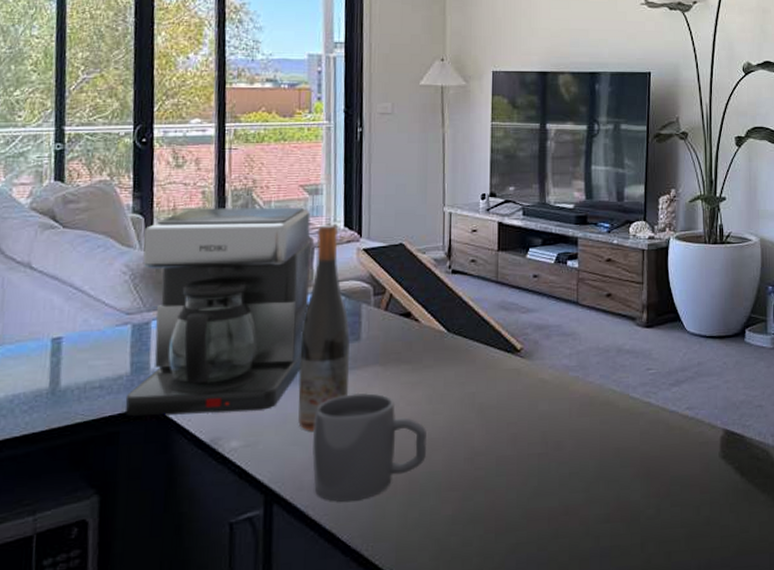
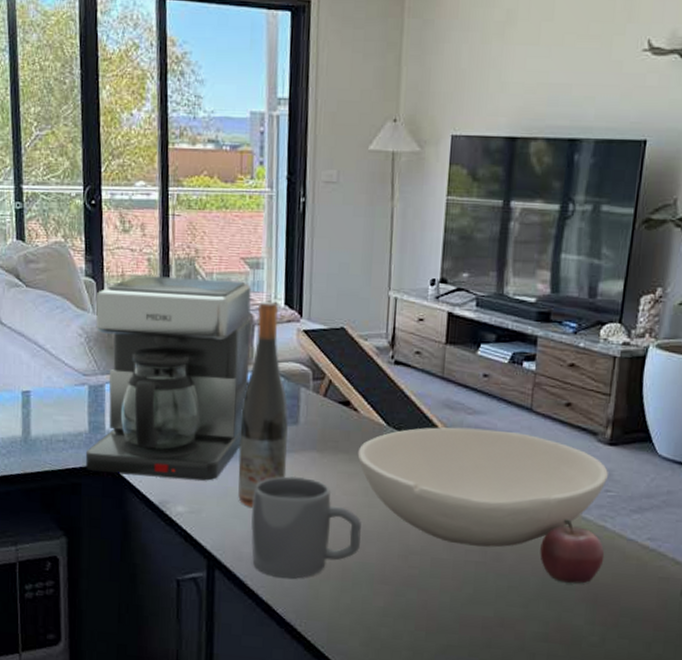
bowl: none [420,324,648,439] -> present [357,427,608,548]
fruit: none [596,400,652,461] -> present [540,519,605,584]

